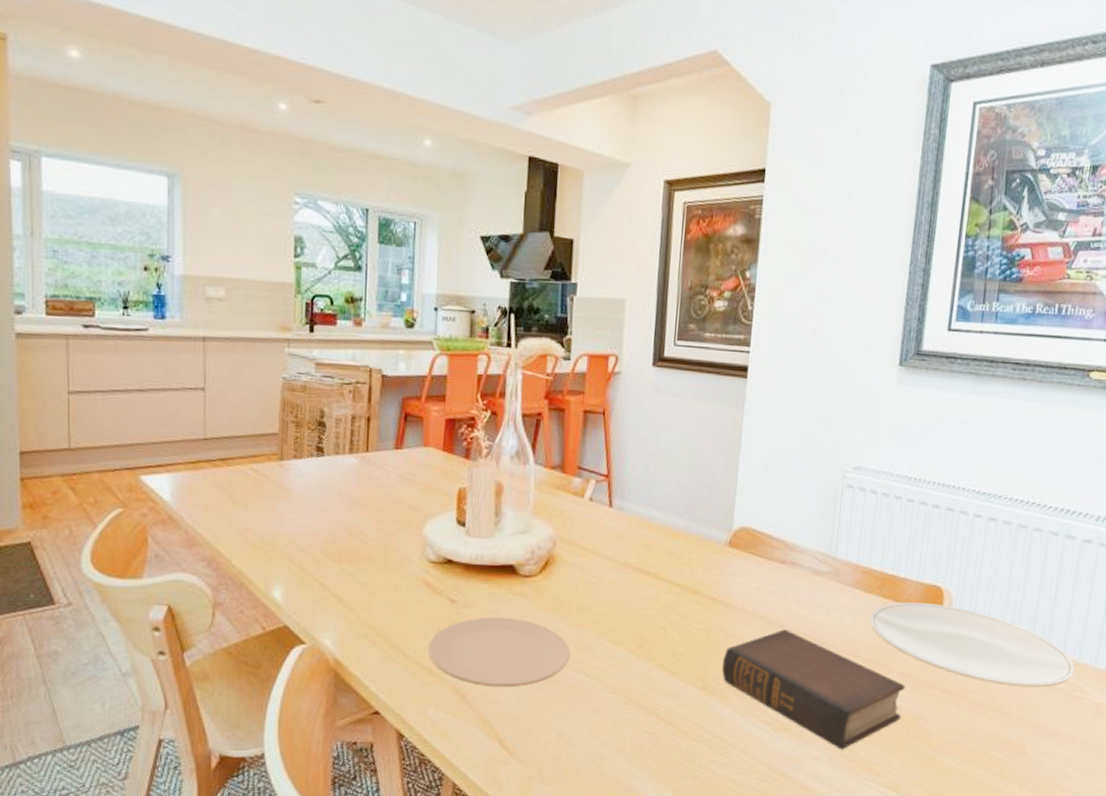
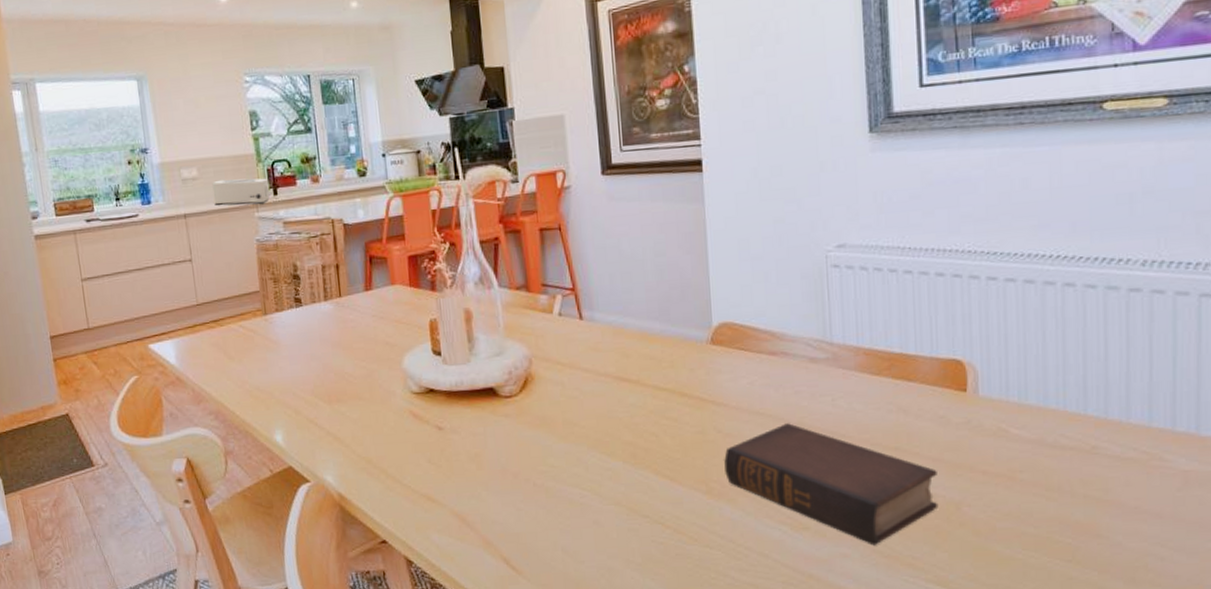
toaster: none [238,305,307,341] -> present [212,178,270,207]
plate: present [428,617,571,688] -> none [423,439,563,509]
plate: present [870,602,1076,688] -> none [883,379,1147,461]

